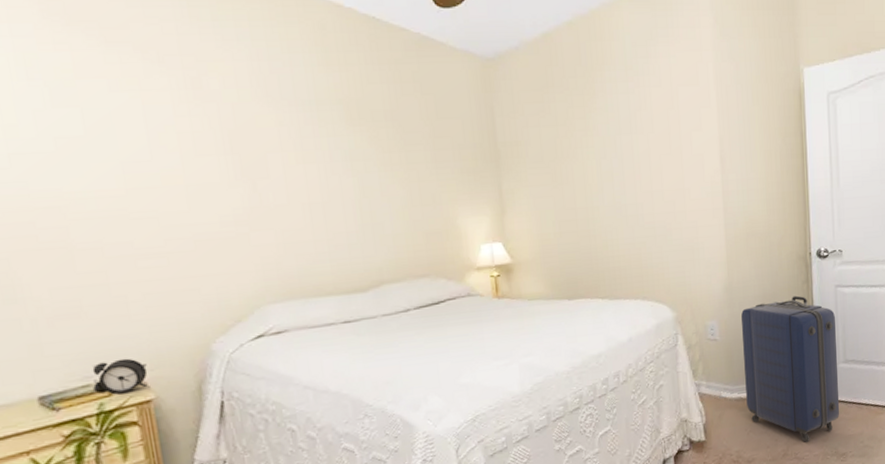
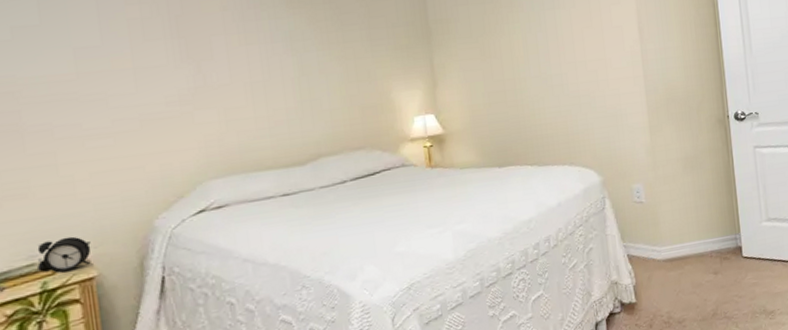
suitcase: present [740,295,840,442] -> none [665,157,766,301]

